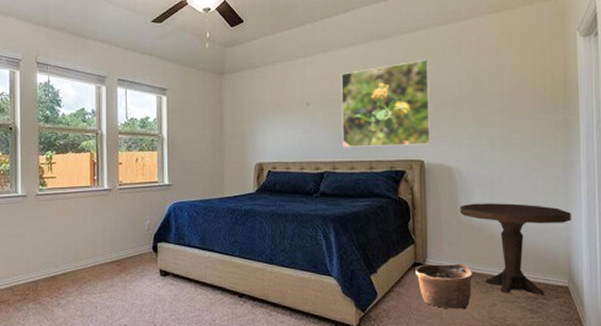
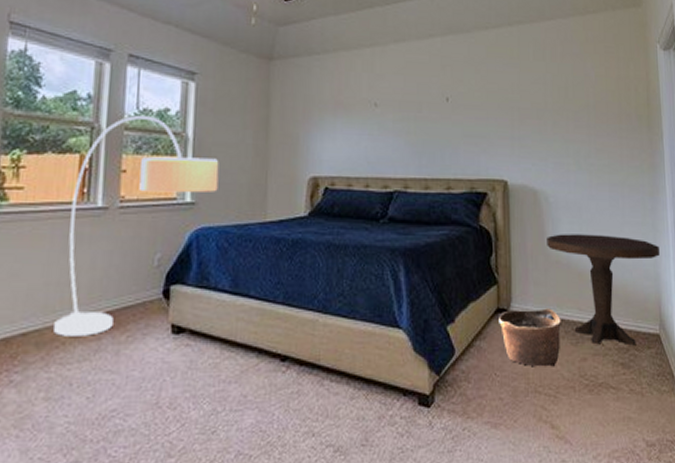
floor lamp: none [83,122,187,276] -> present [54,114,219,336]
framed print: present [341,59,431,148] -> none [415,60,515,162]

